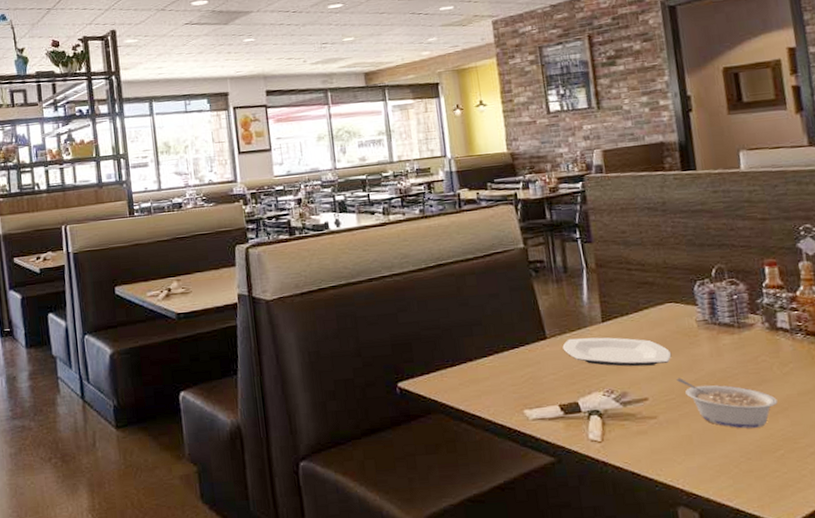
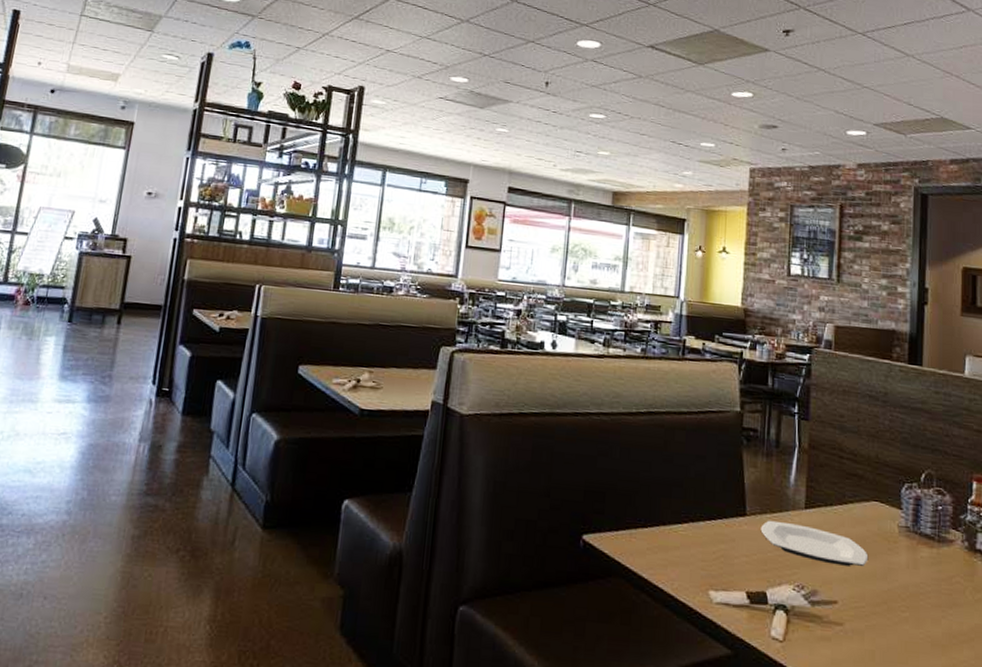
legume: present [675,378,778,429] -> none [868,584,965,655]

